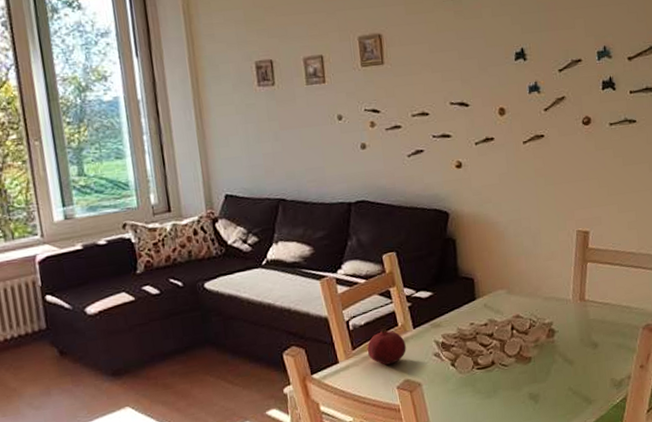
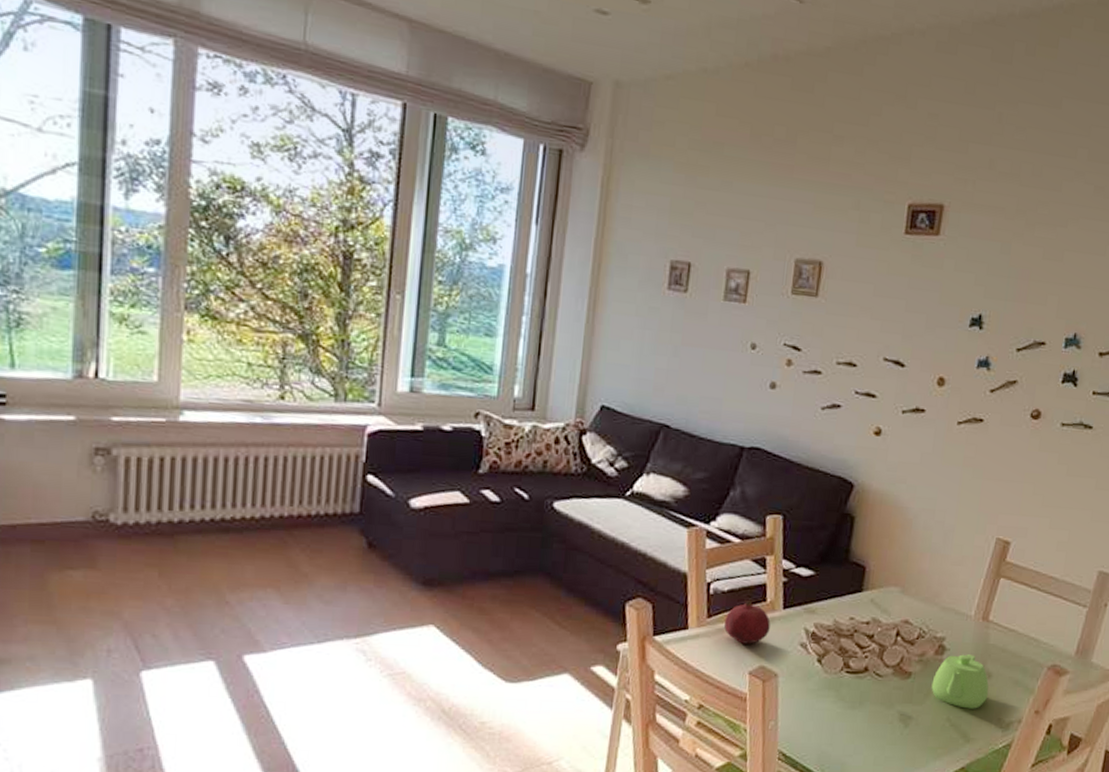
teapot: none [549,331,599,377] -> present [931,654,989,709]

